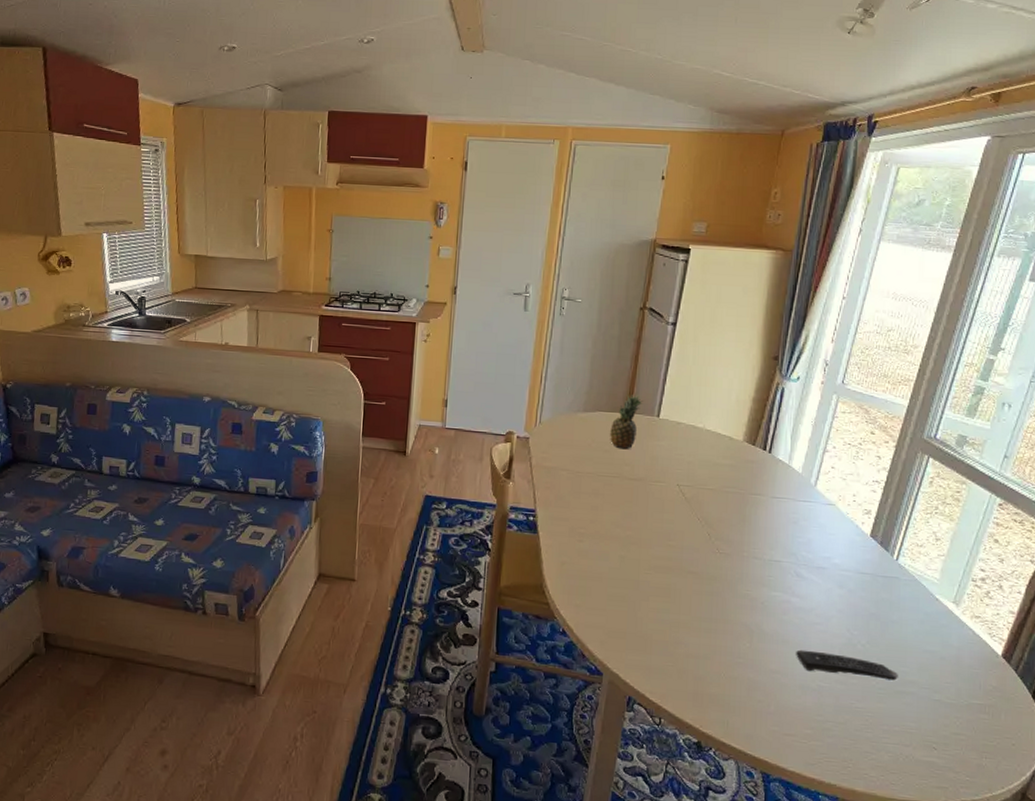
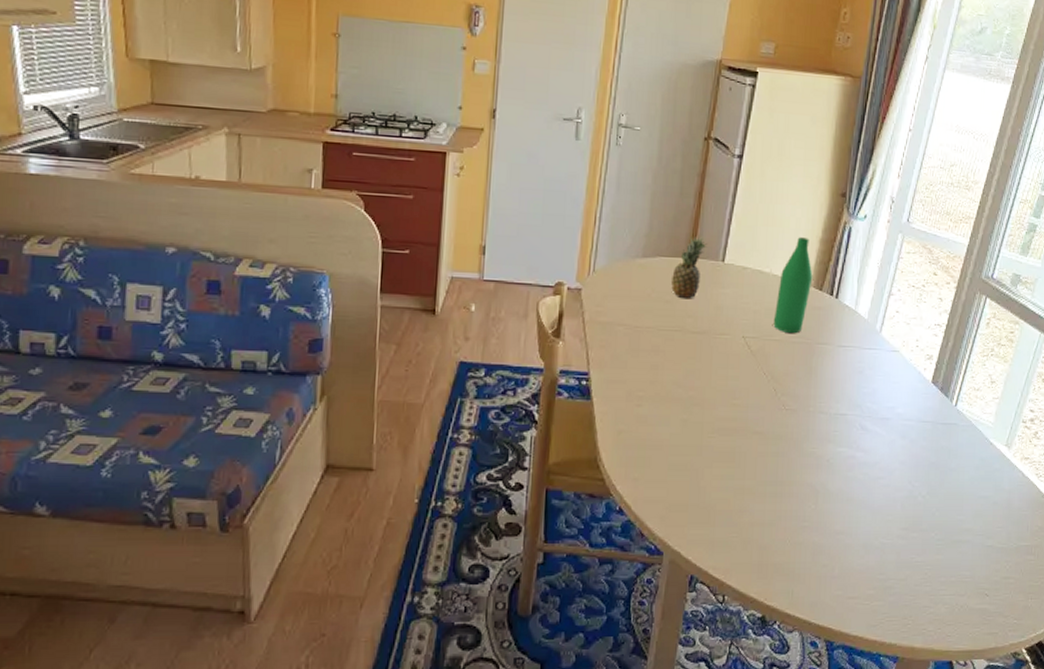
bottle: none [707,396,746,484] -> present [773,237,813,334]
remote control: present [796,649,899,681] -> none [860,507,956,530]

